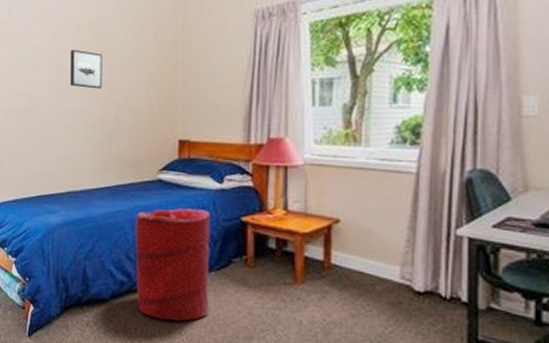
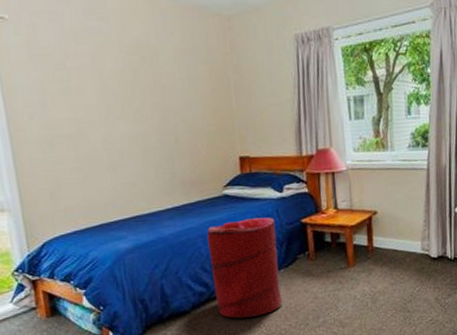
wall art: present [70,49,103,89] -> none [116,71,157,112]

